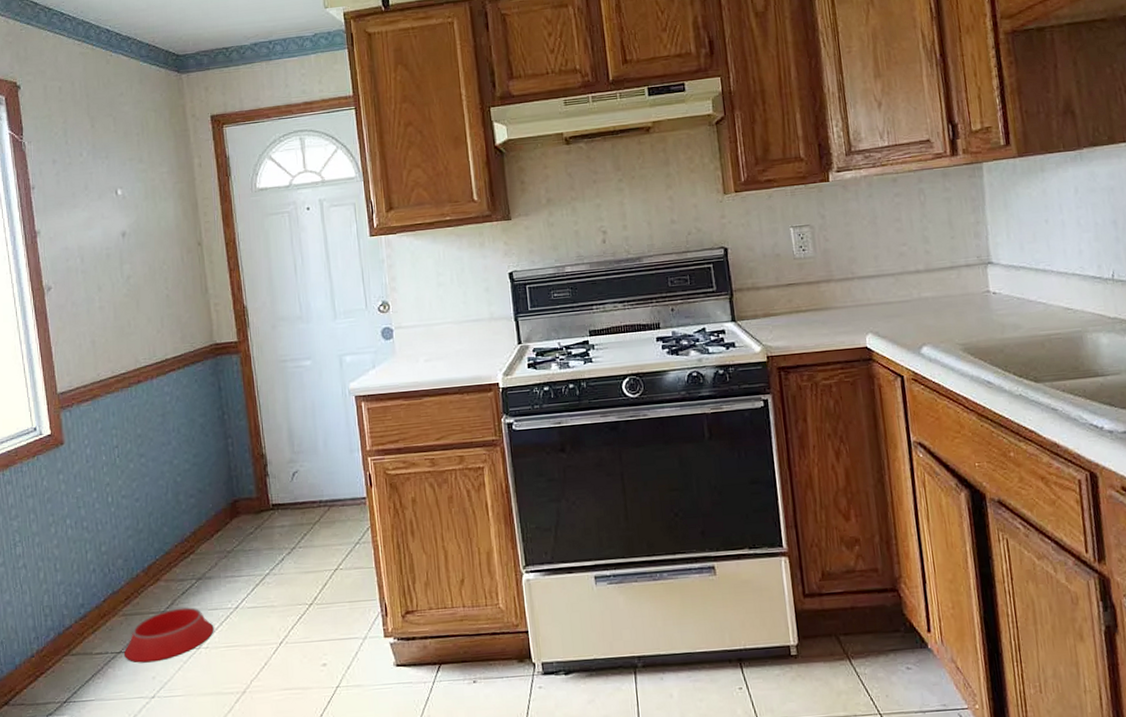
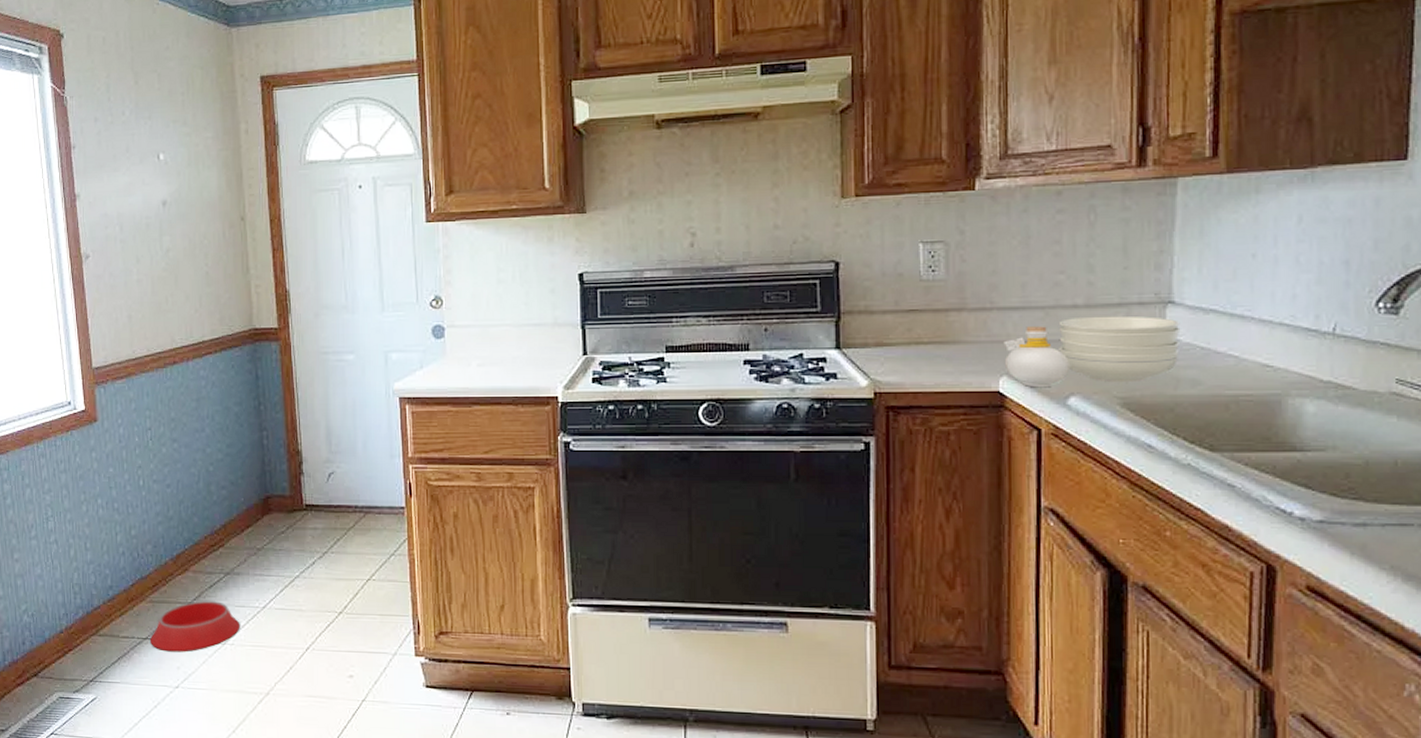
bottle: none [866,290,920,342] -> present [1003,326,1069,388]
bowl: none [906,276,1002,333] -> present [1058,315,1181,383]

